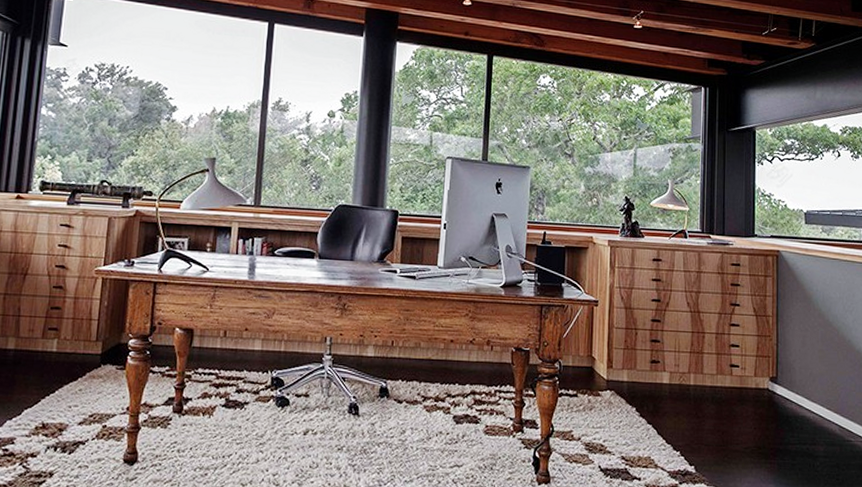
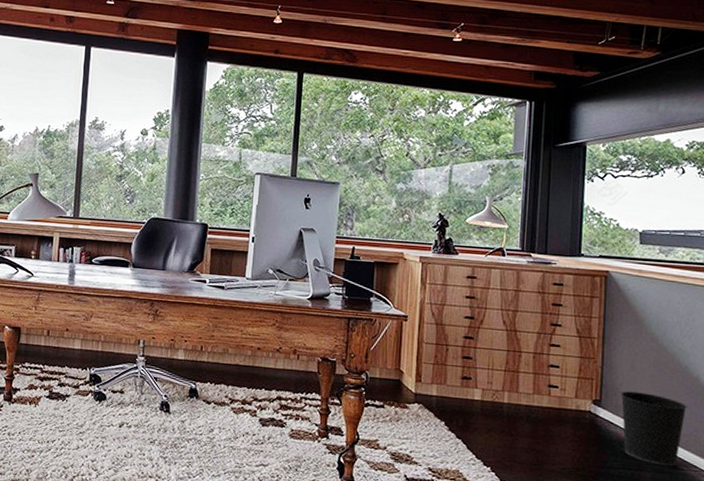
wastebasket: none [794,367,852,439] -> present [621,391,687,467]

